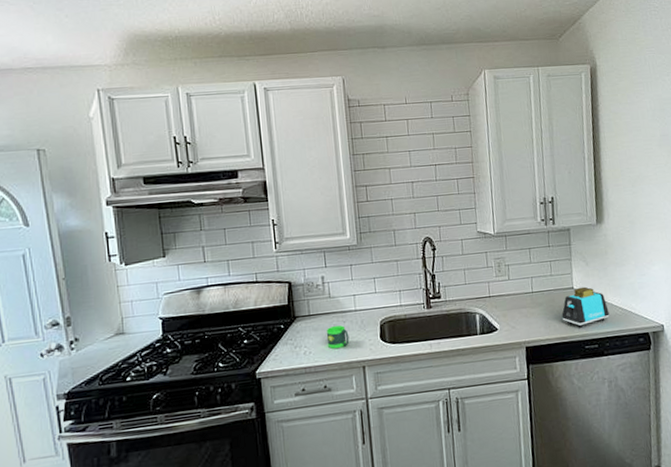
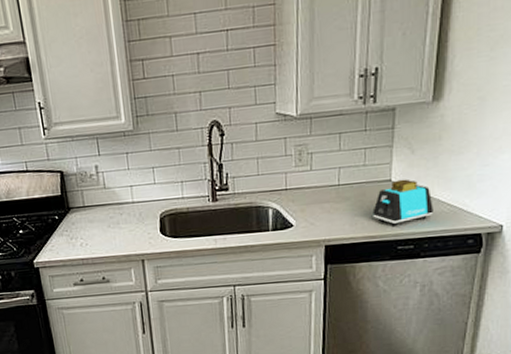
mug: present [326,325,350,349] -> none [102,217,127,241]

